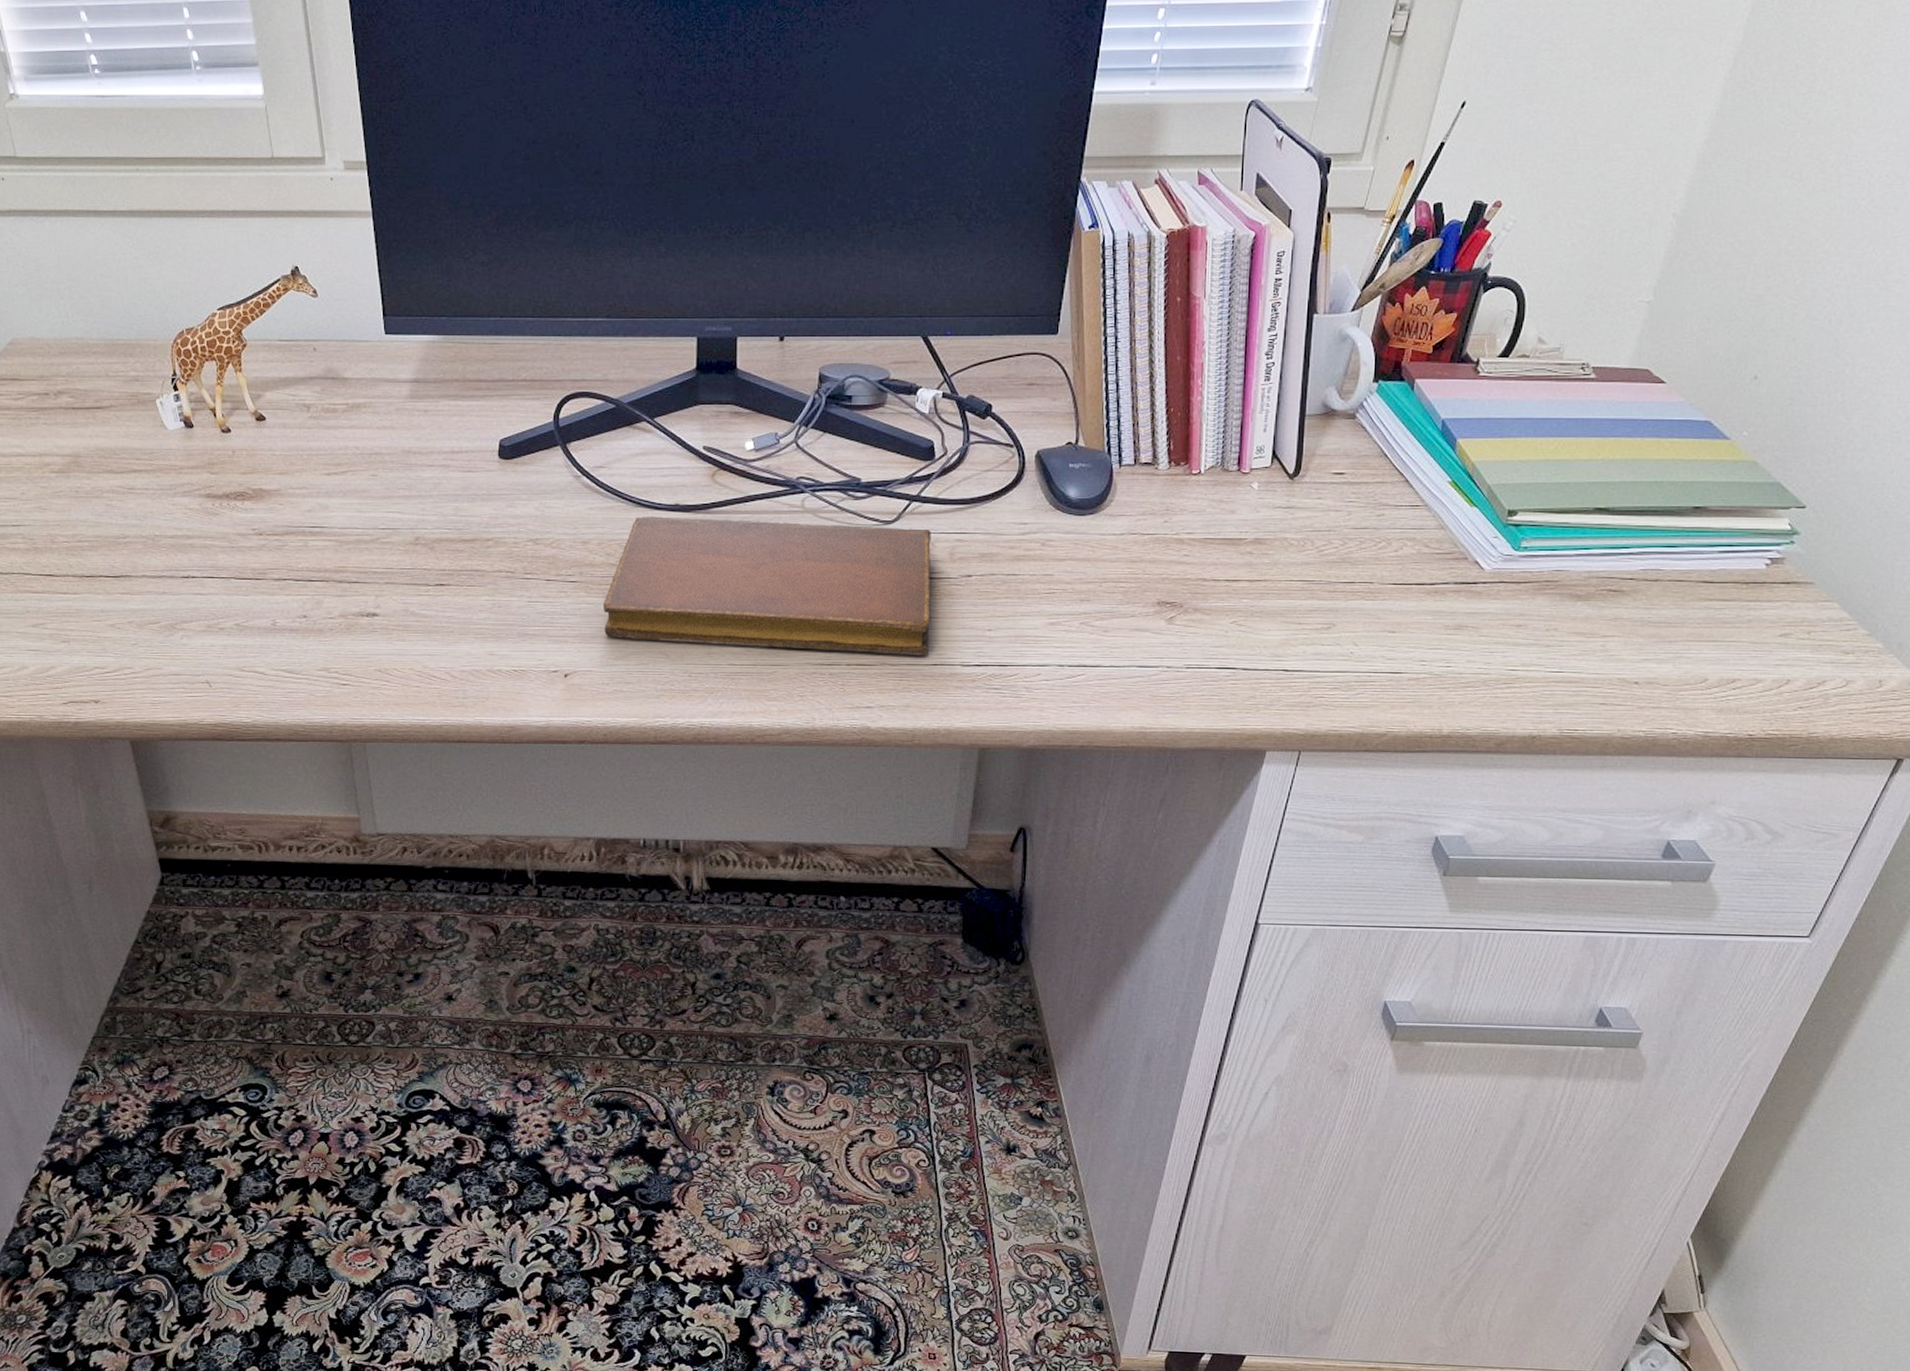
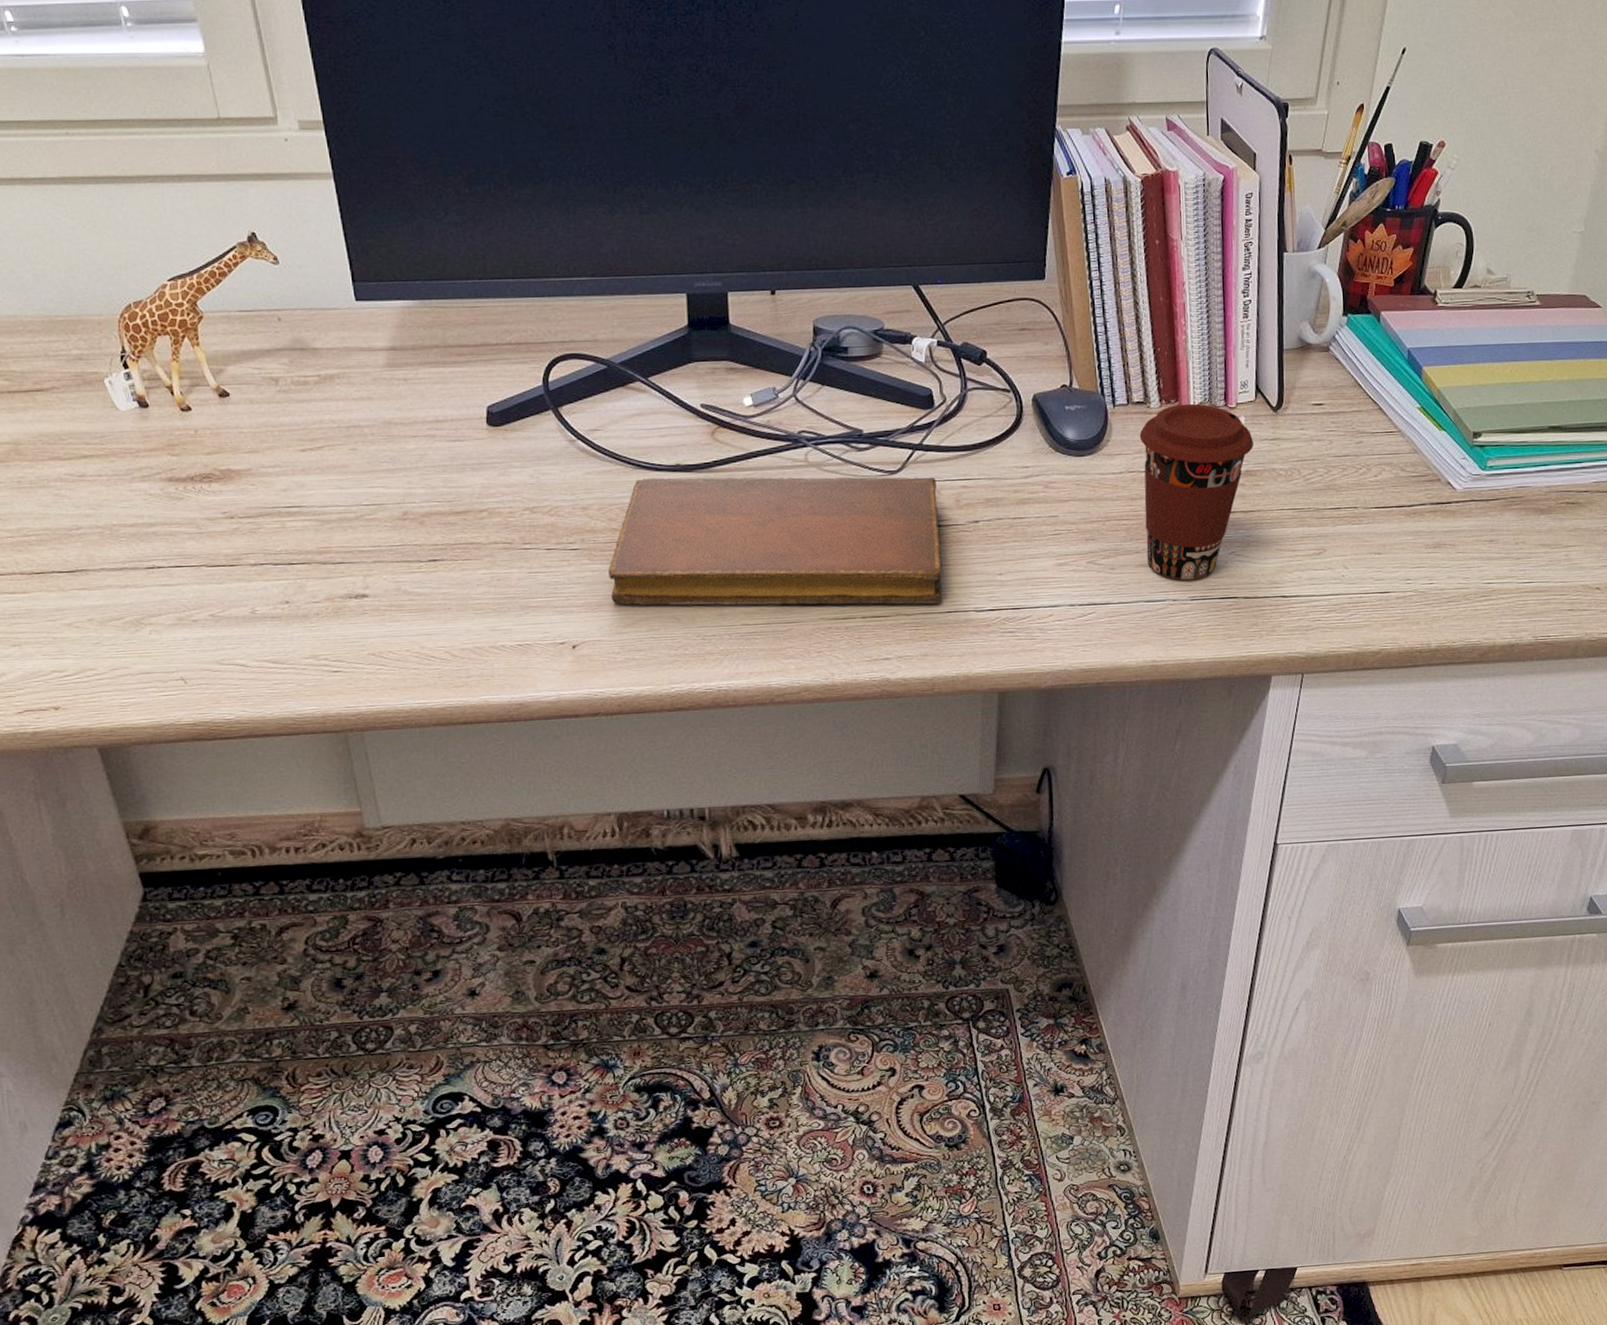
coffee cup: none [1143,467,1267,647] -> present [1139,403,1254,580]

